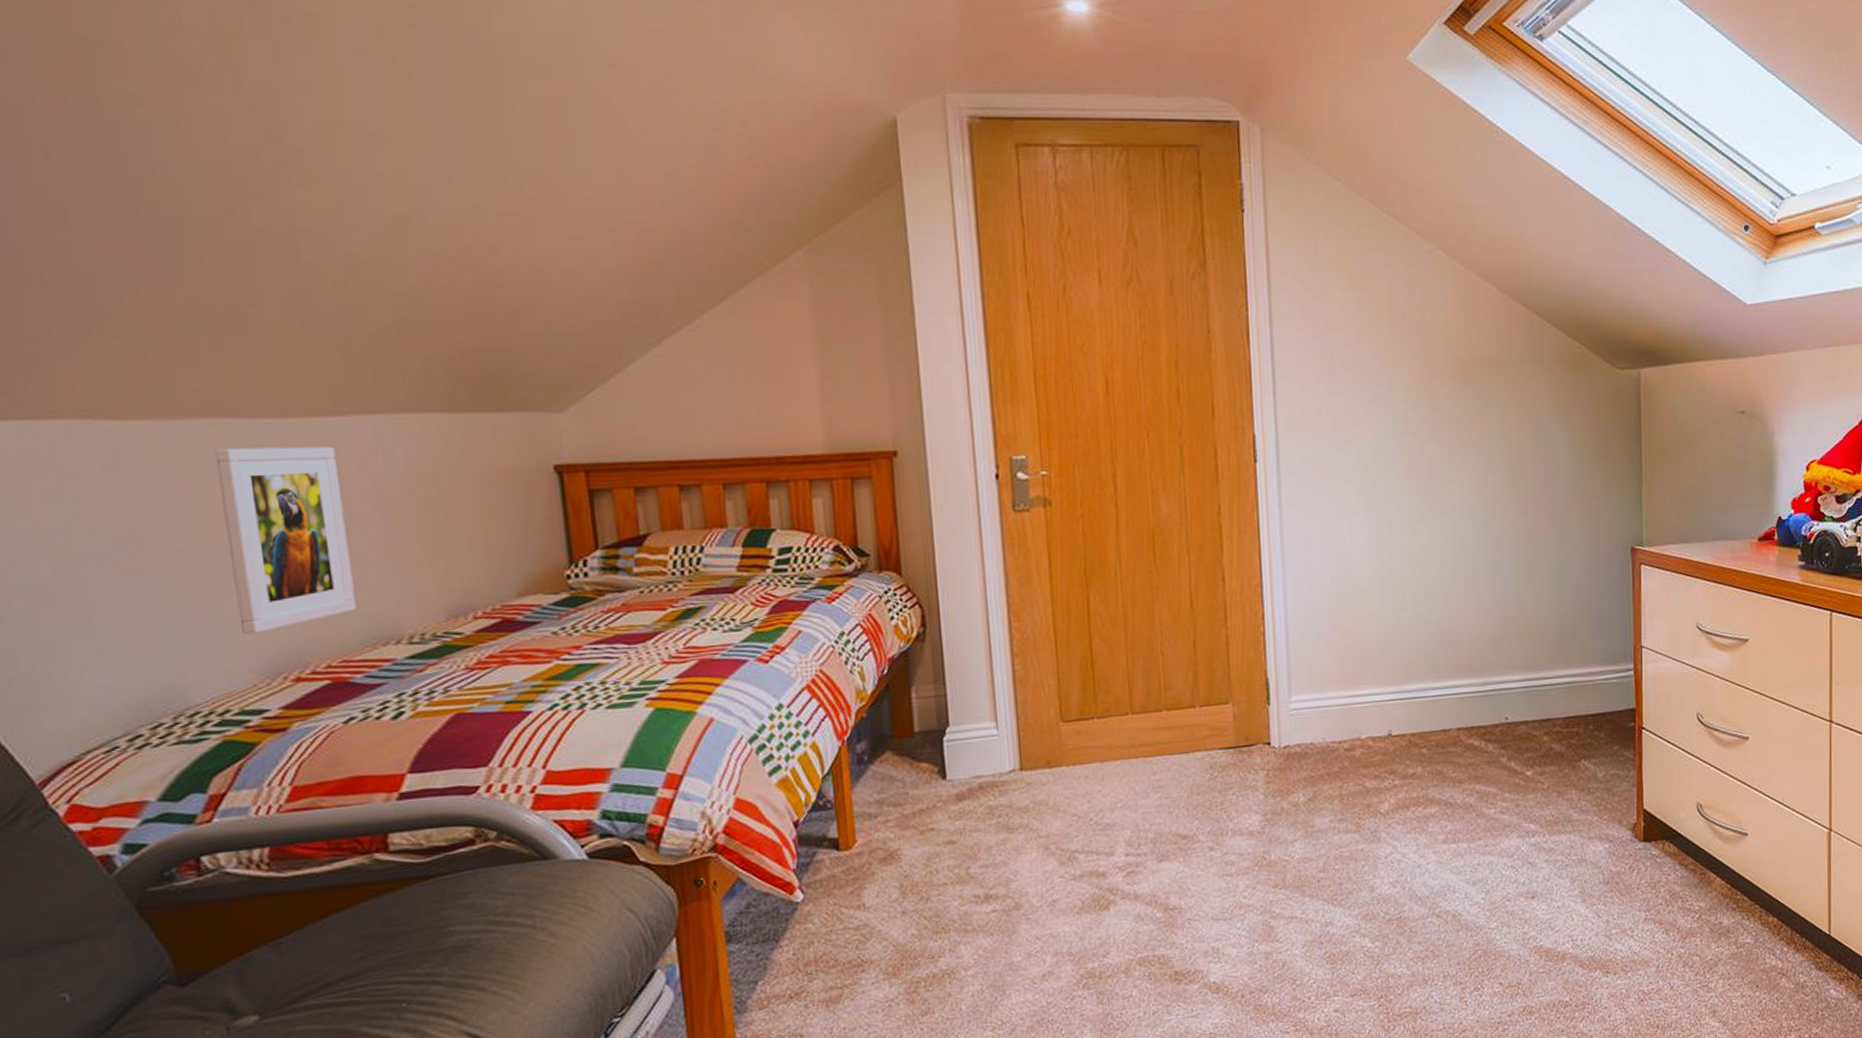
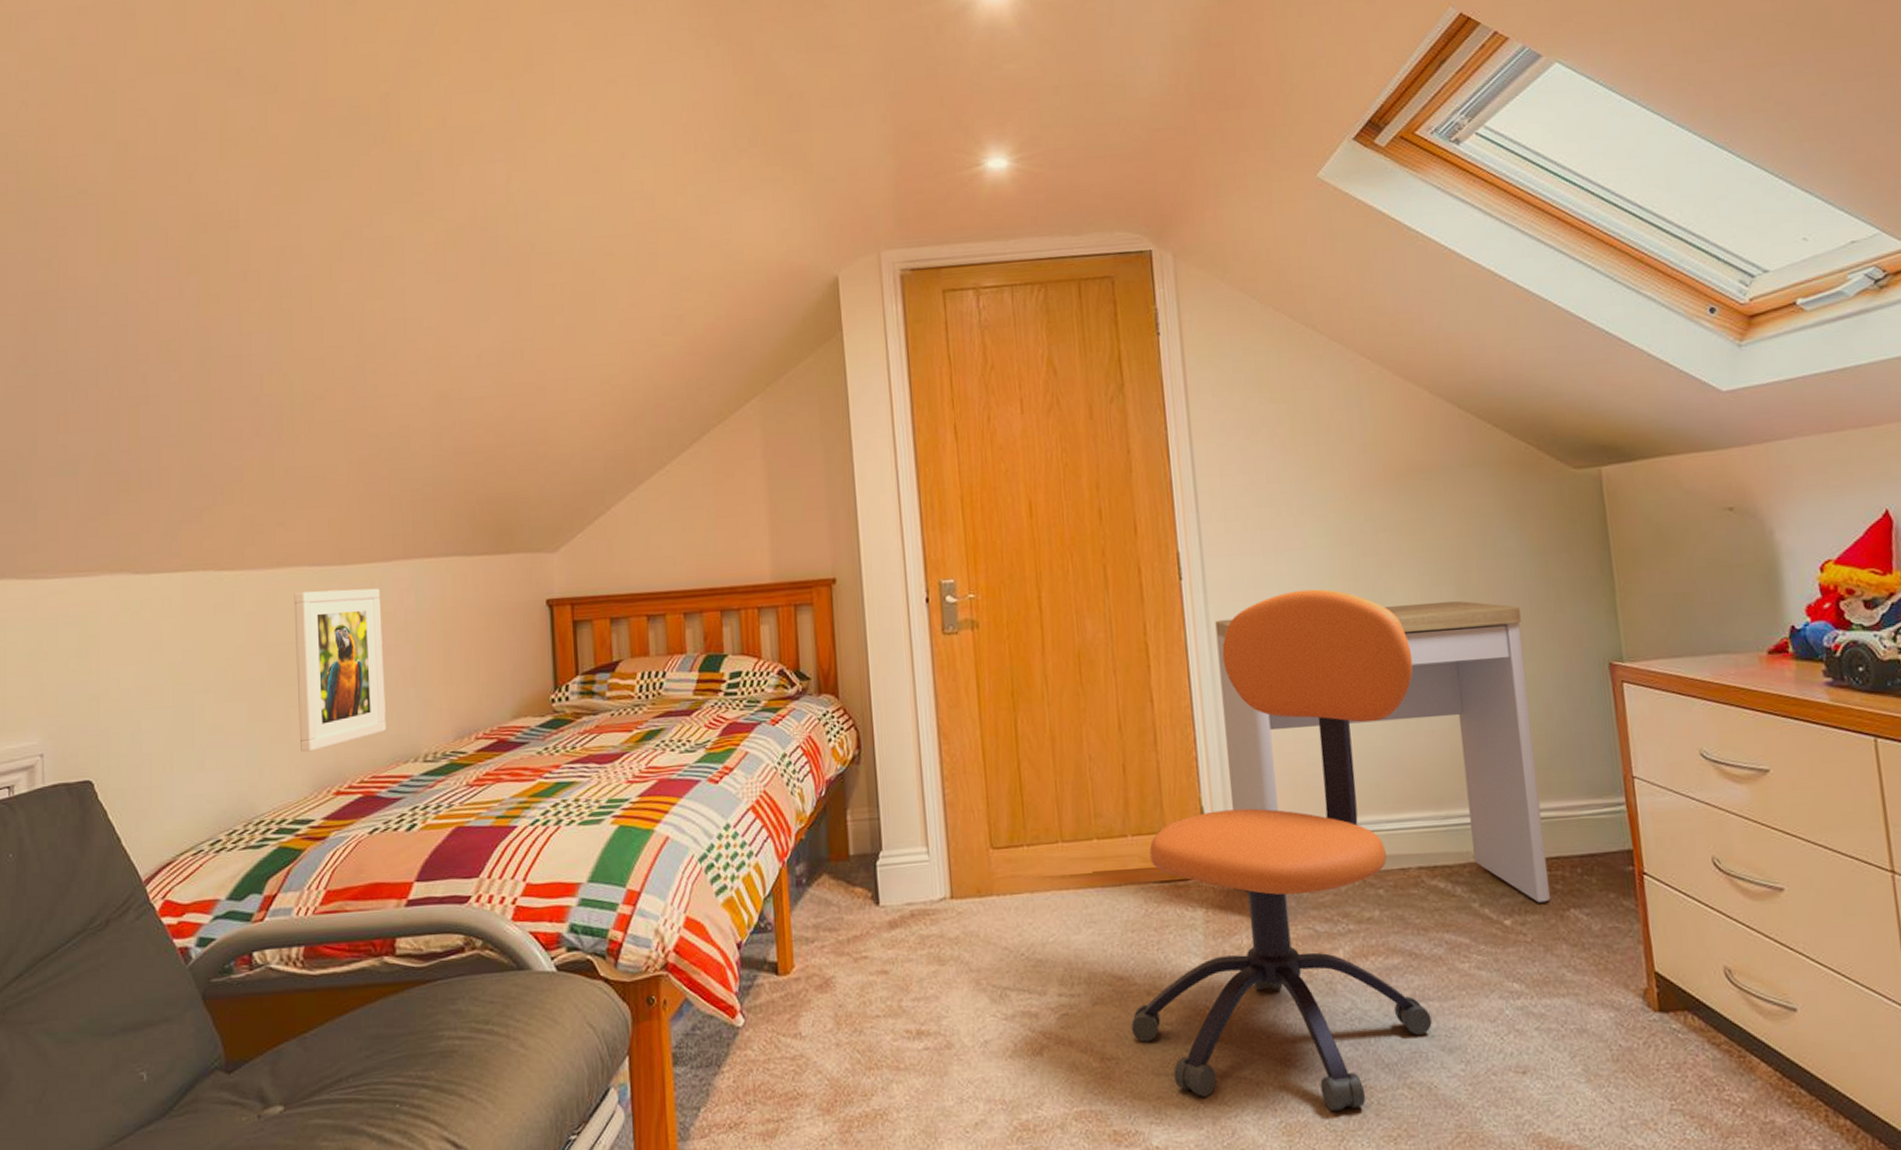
office chair: none [1193,474,1466,941] -> present [1131,589,1432,1112]
desk: none [1287,488,1566,780] -> present [1215,601,1550,921]

